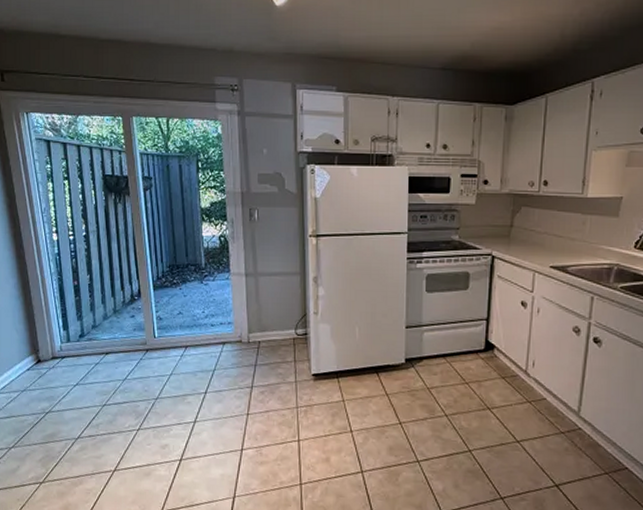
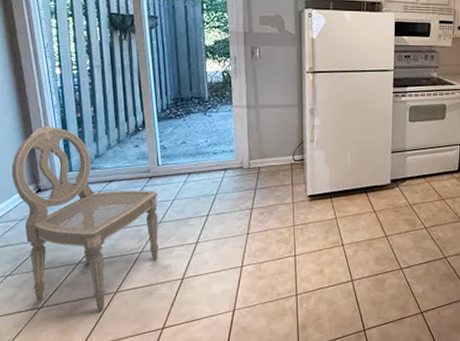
dining chair: none [13,293,156,489] -> present [11,125,158,311]

